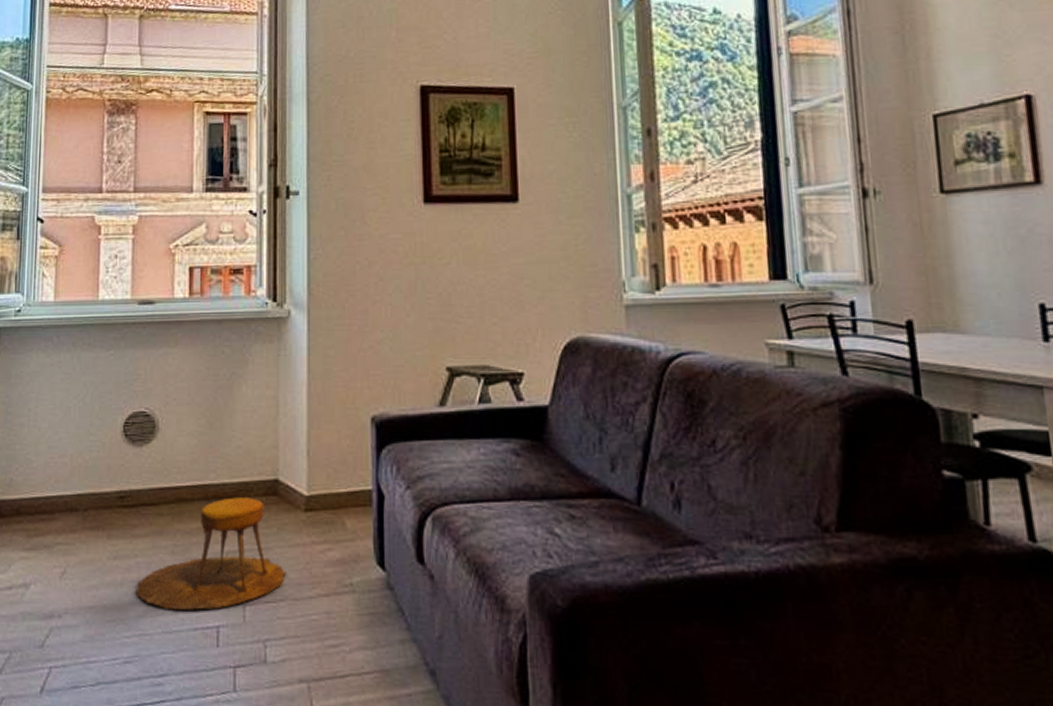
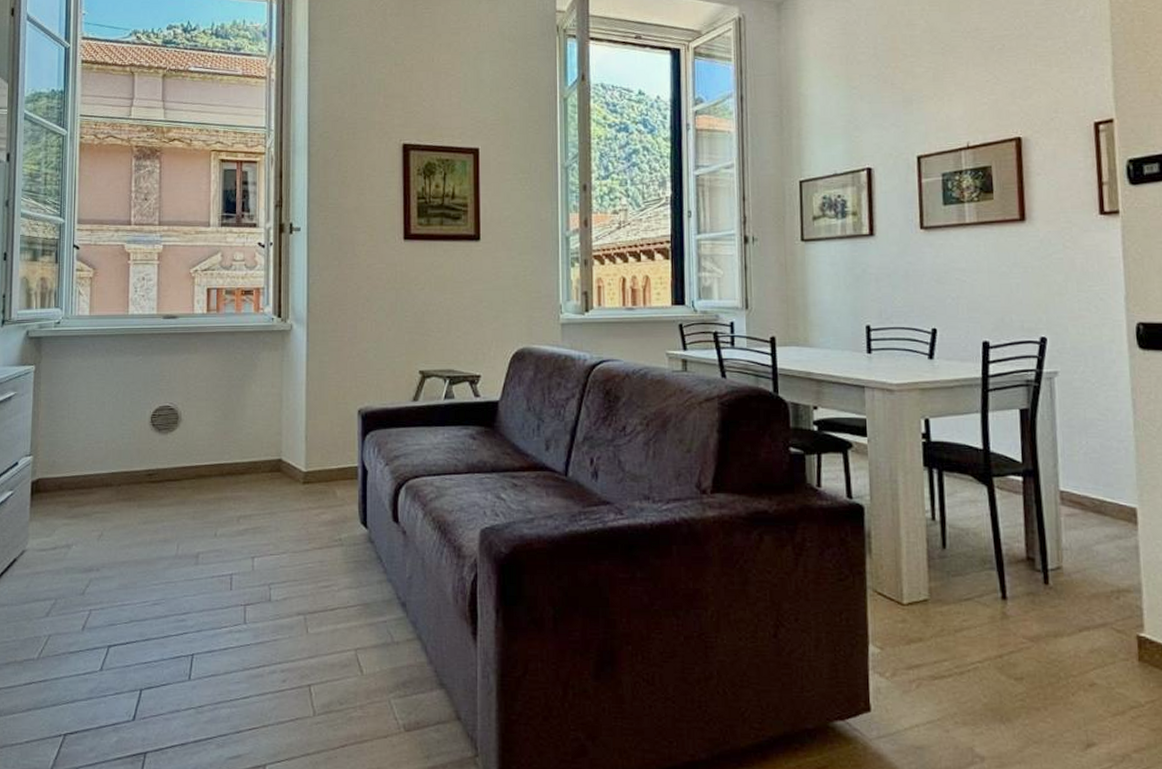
stool: present [135,497,287,610] -> none [162,474,288,562]

